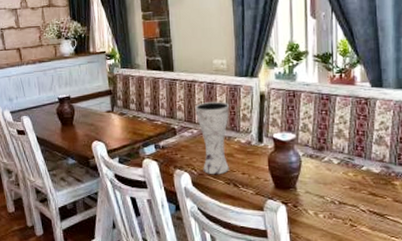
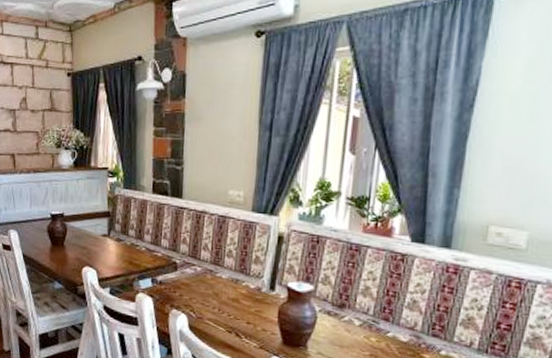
vase: present [195,101,229,175] -> none [201,237,240,321]

